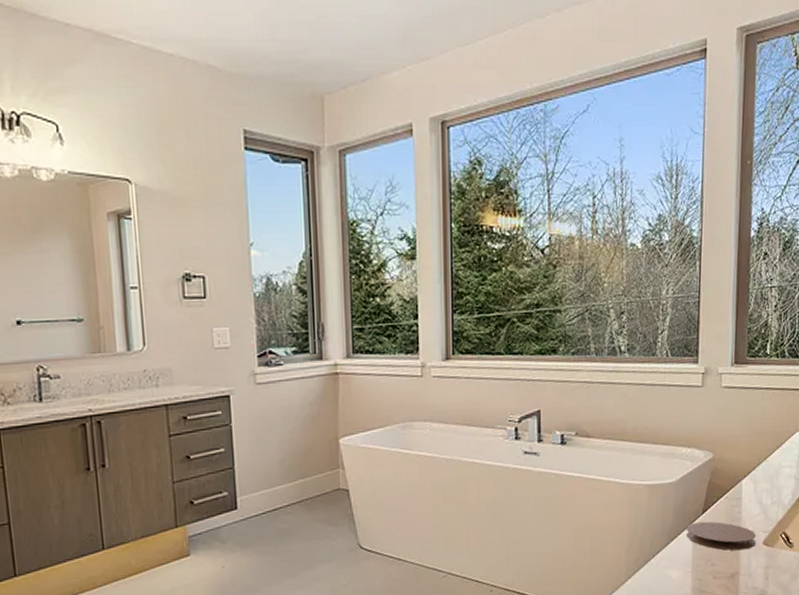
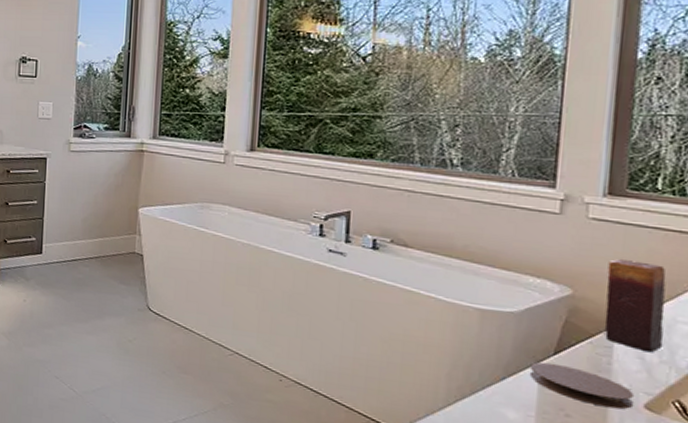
candle: none [735,419,774,497] -> present [604,258,666,353]

